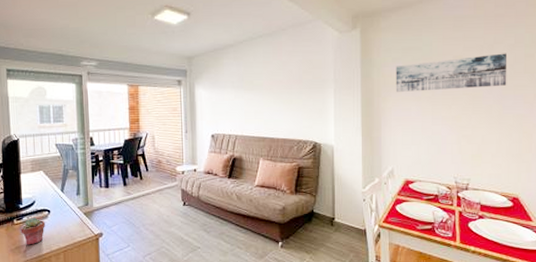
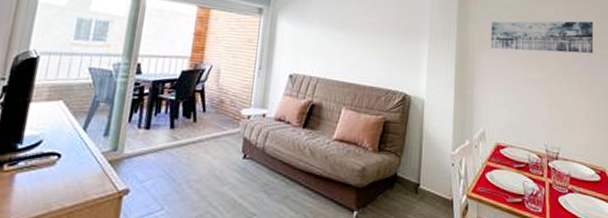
potted succulent: present [20,218,45,245] -> none [10,163,50,202]

